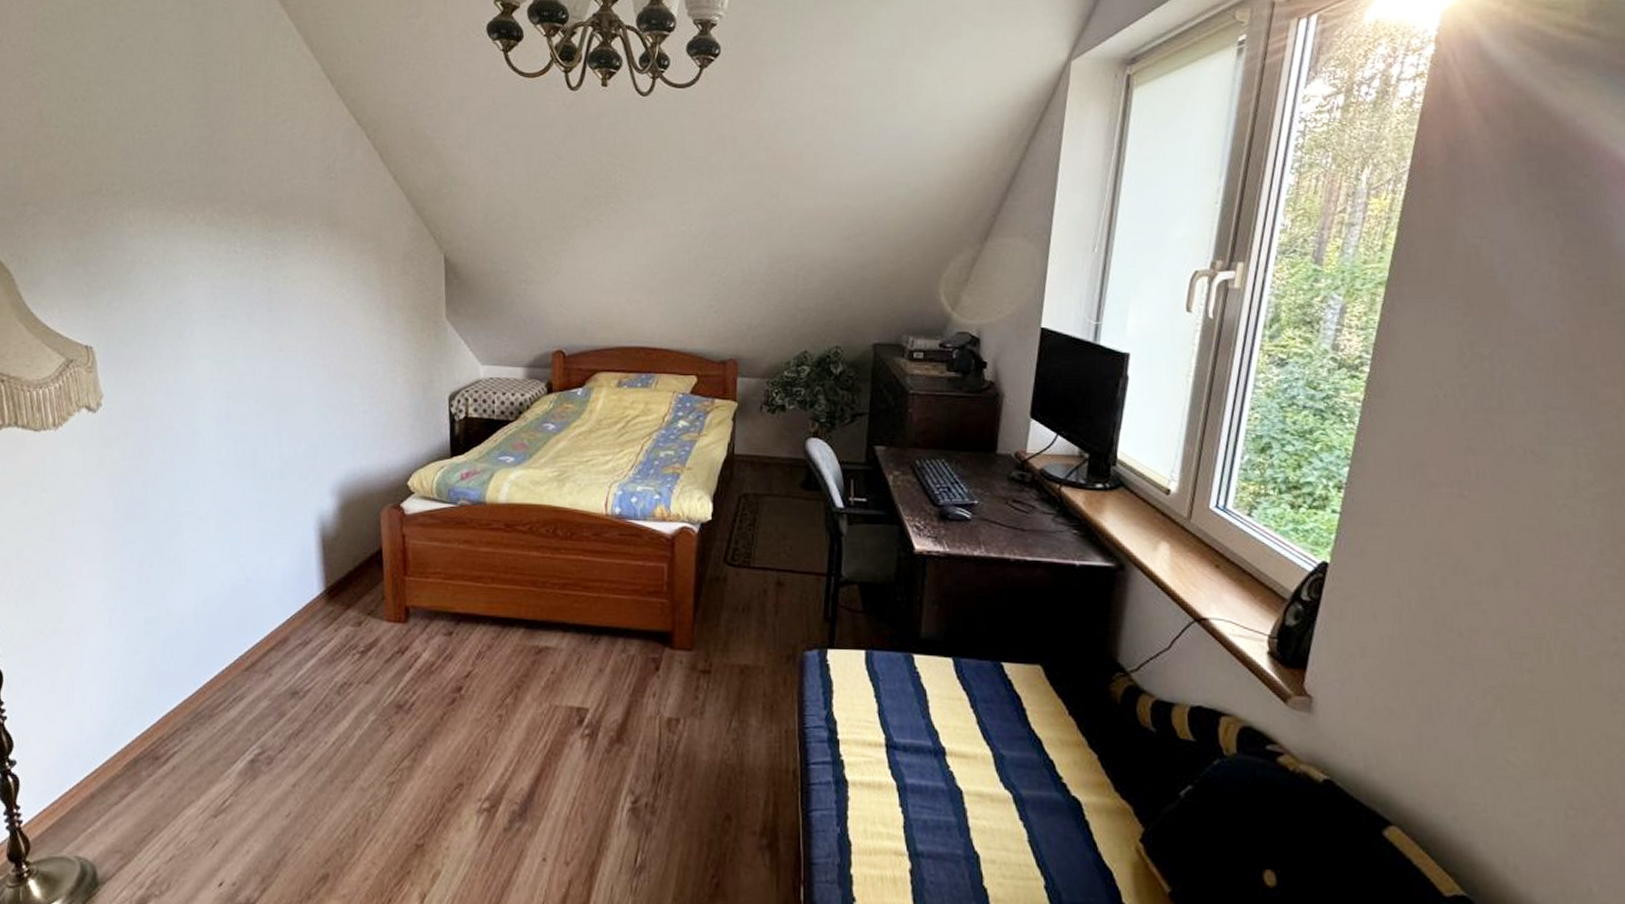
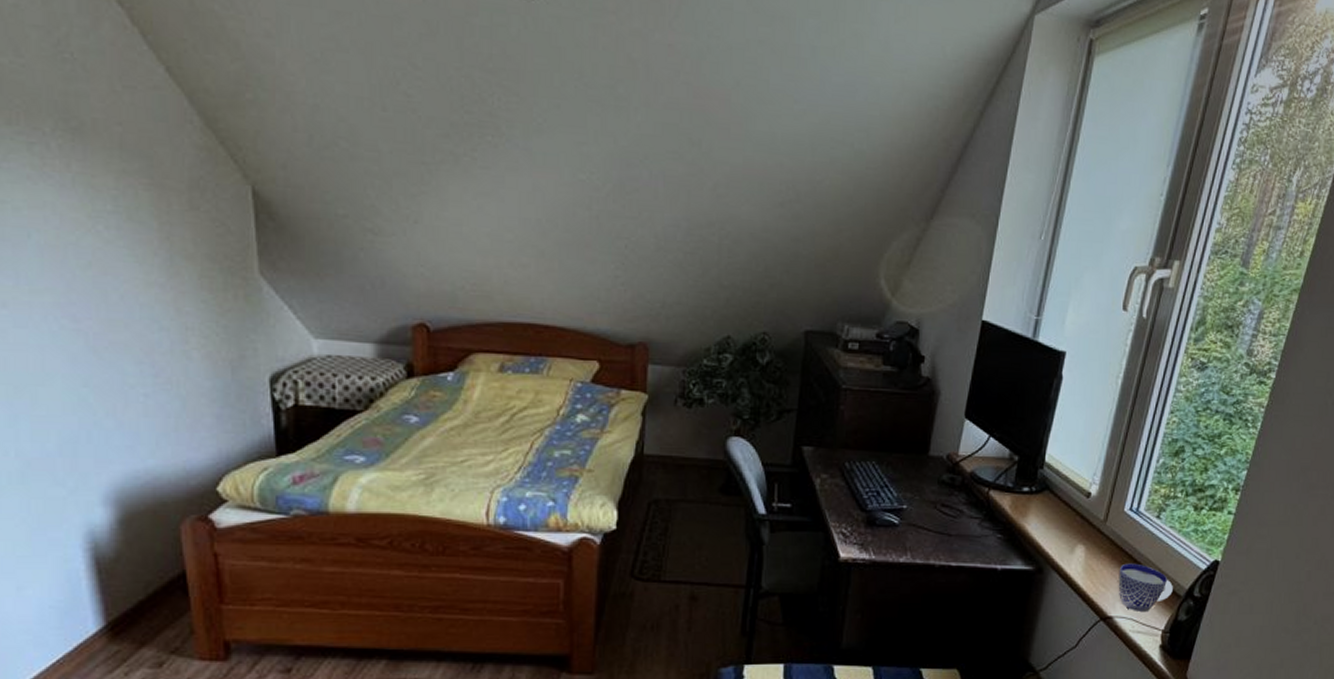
cup: none [1210,562,1276,615] -> present [1118,563,1173,613]

